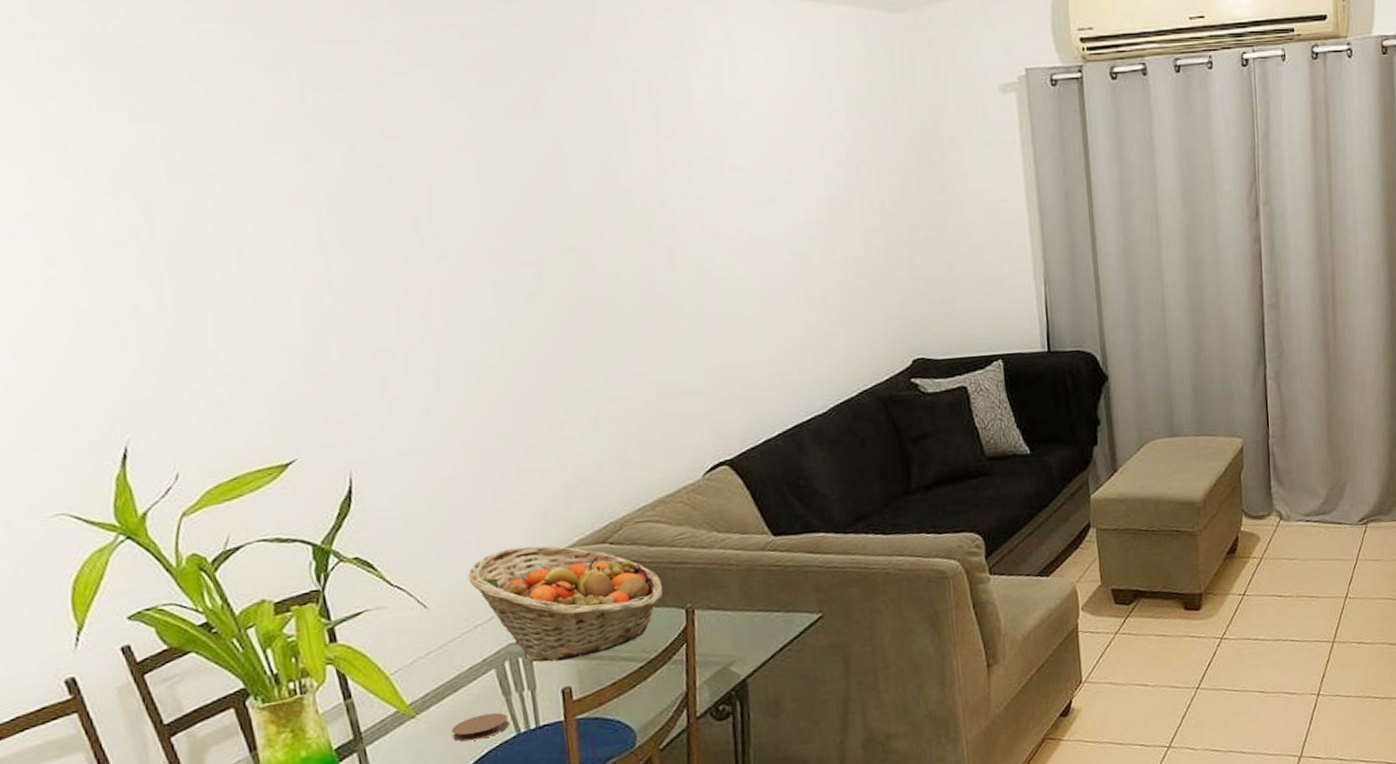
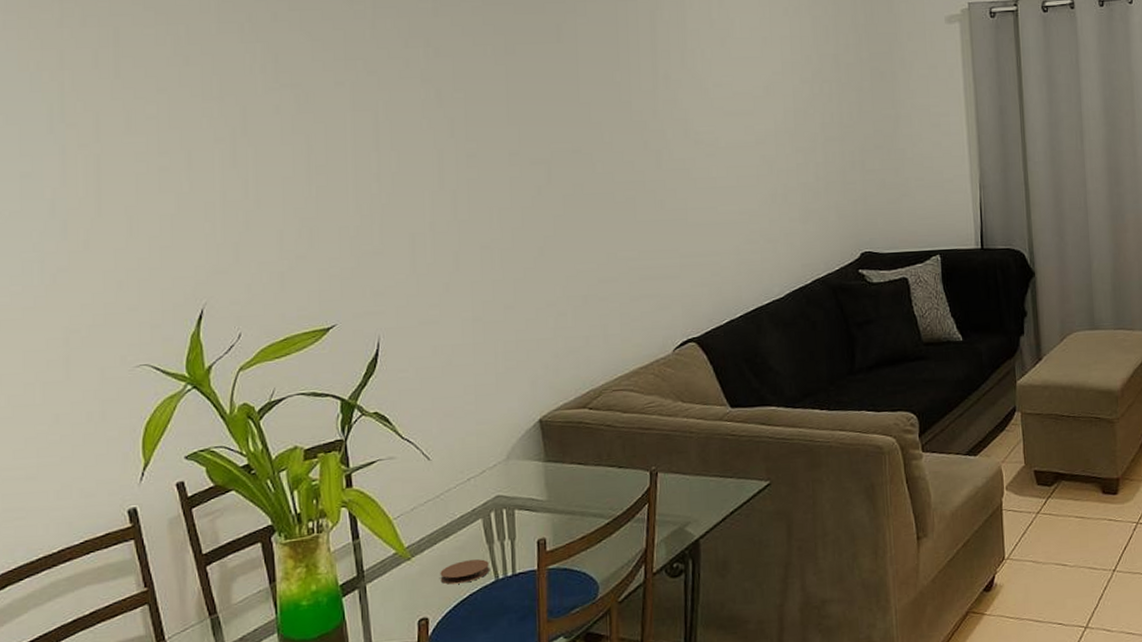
fruit basket: present [467,545,664,662] -> none [466,408,632,515]

